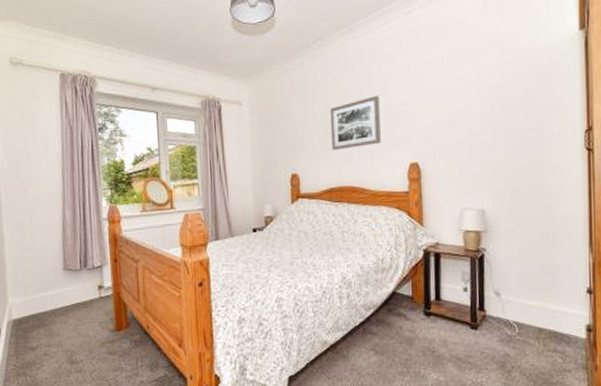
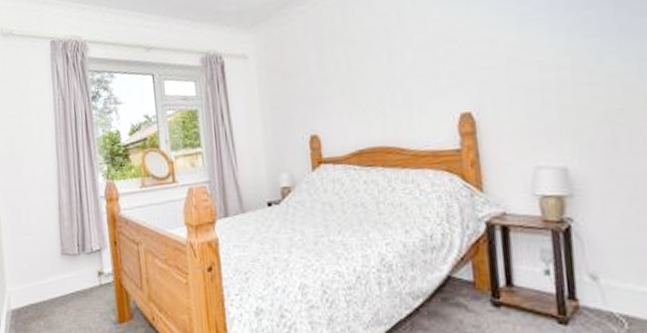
wall art: present [330,96,381,150] -> none [354,33,421,104]

